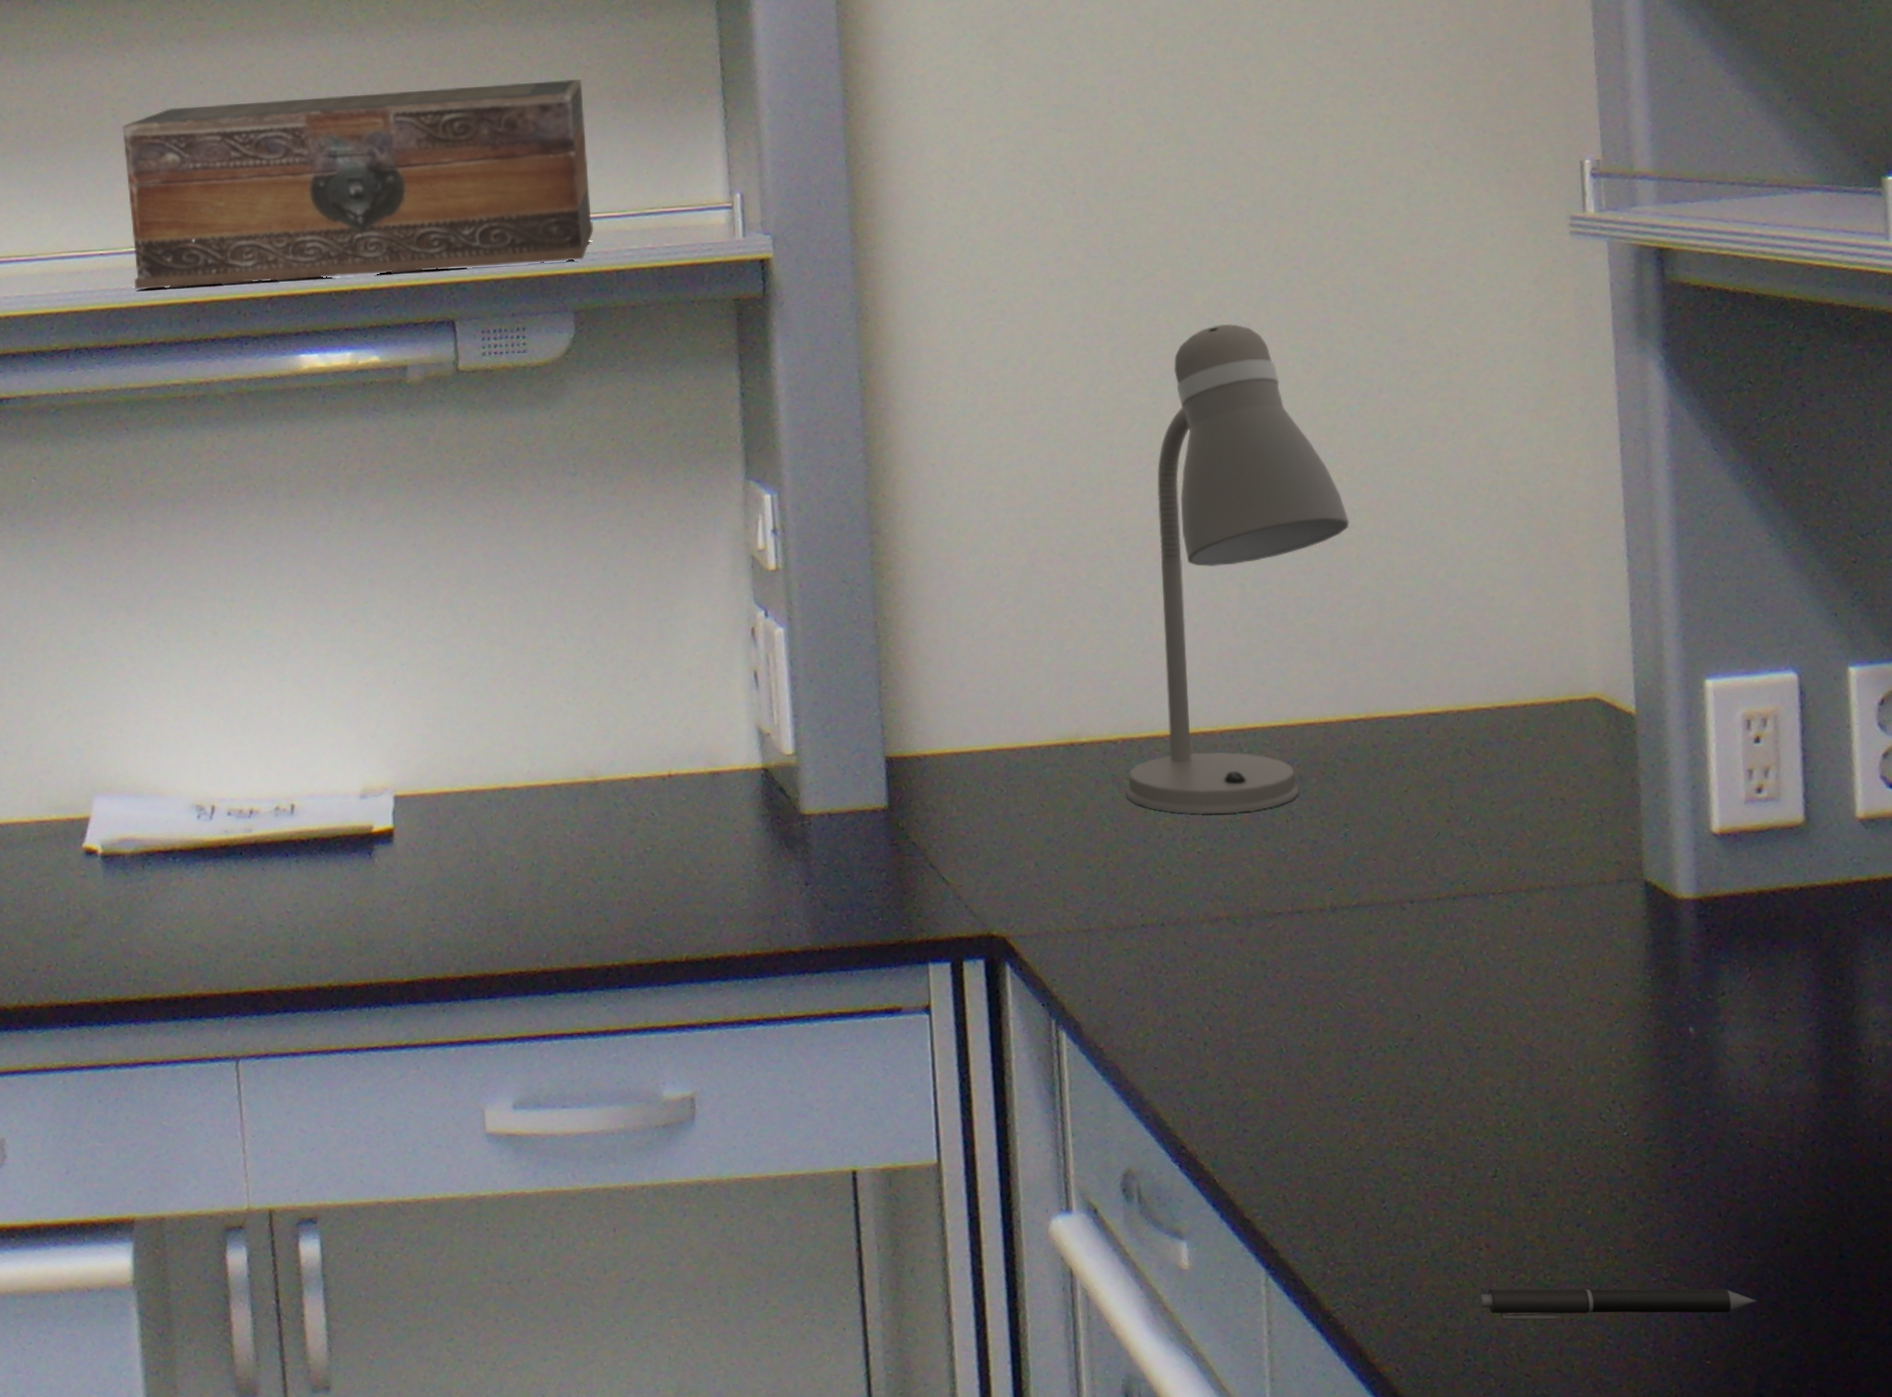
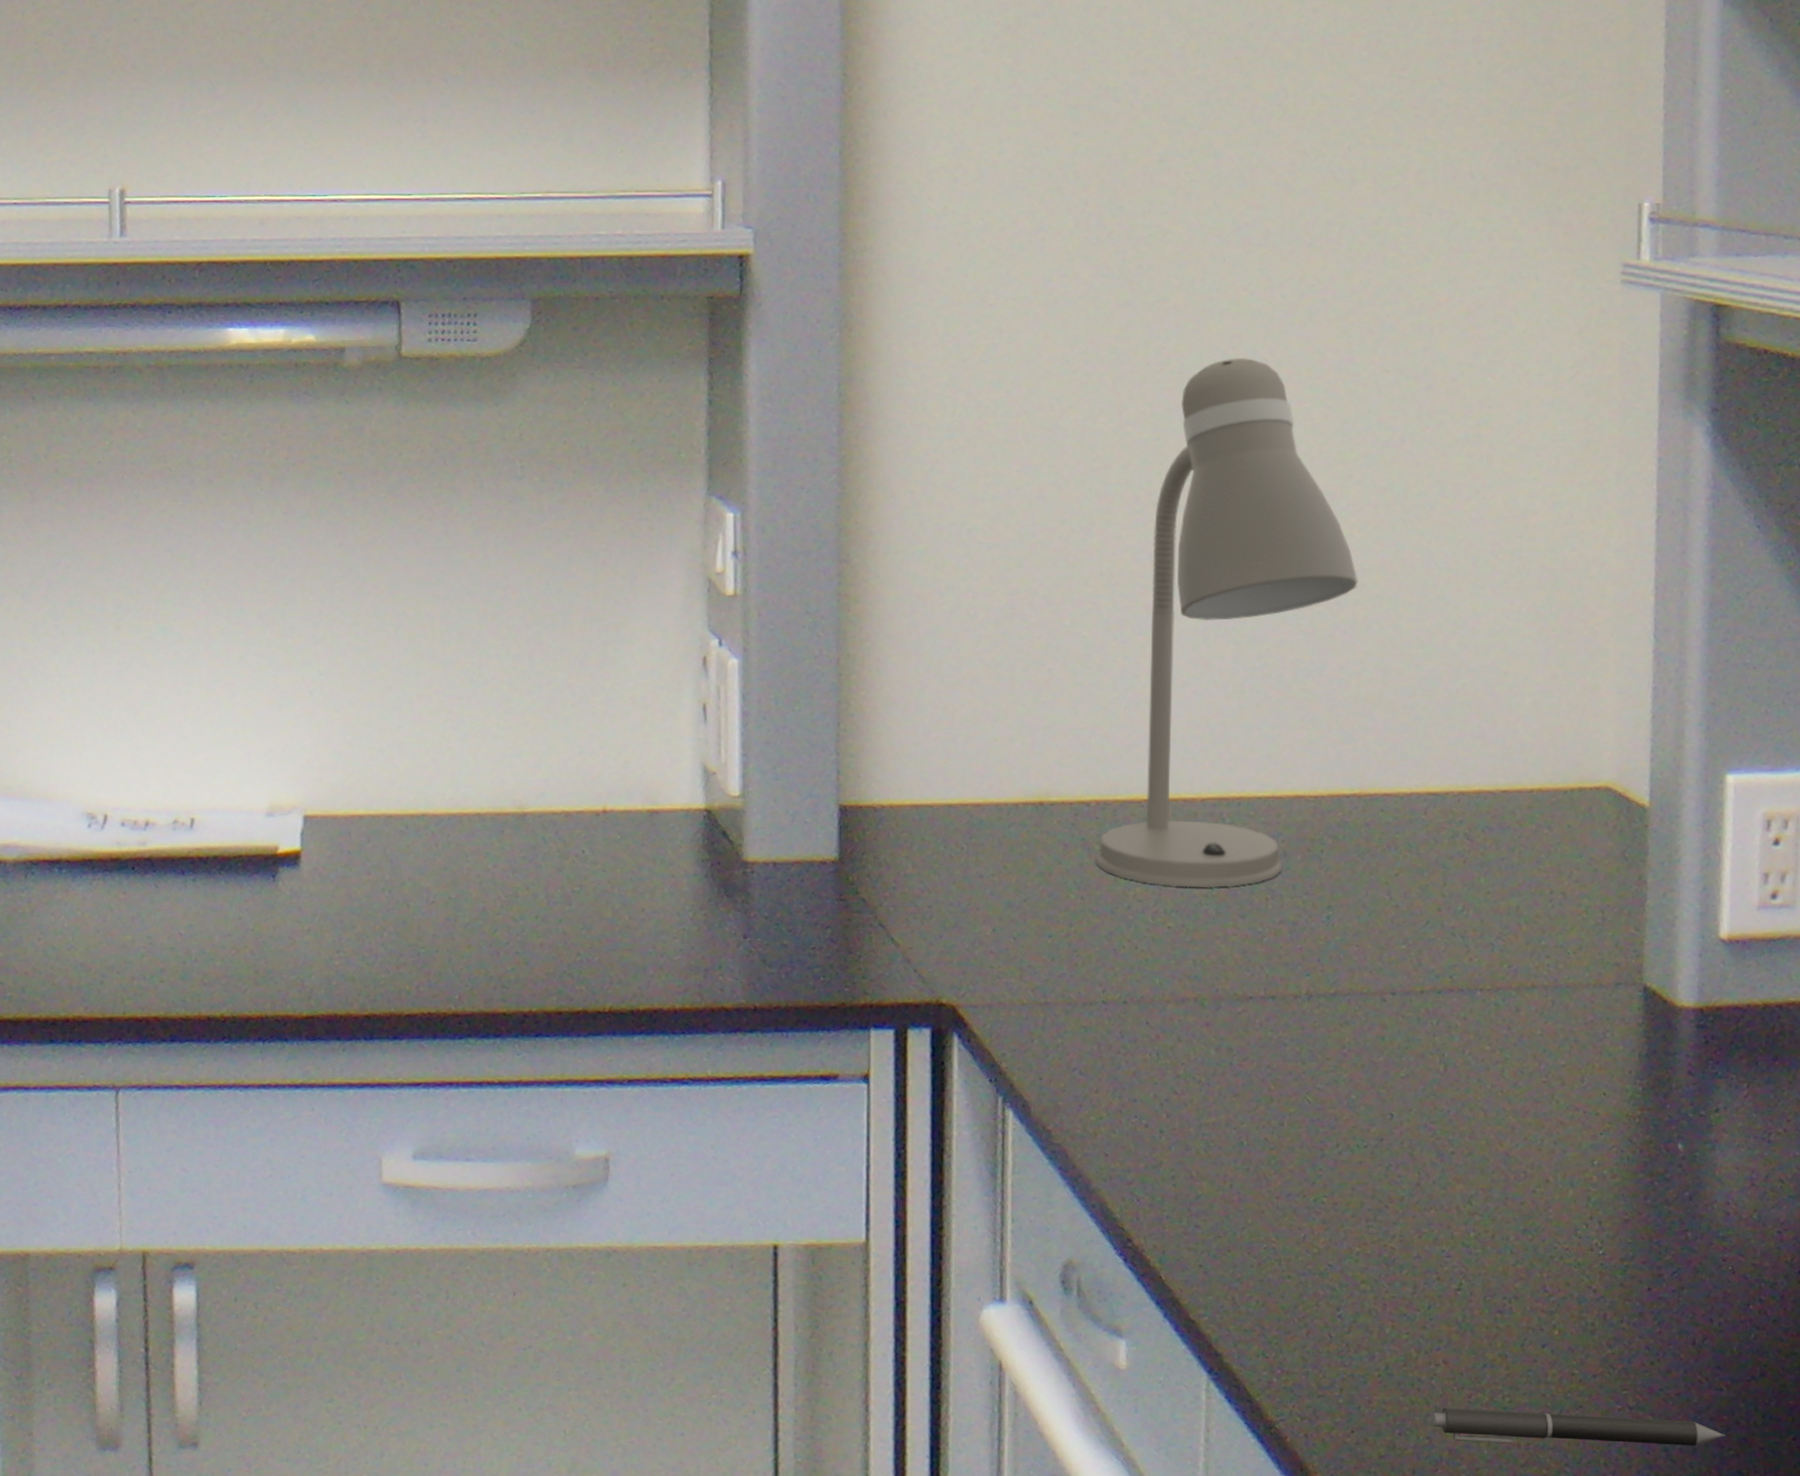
decorative box: present [122,79,594,290] -> none [45,42,559,246]

